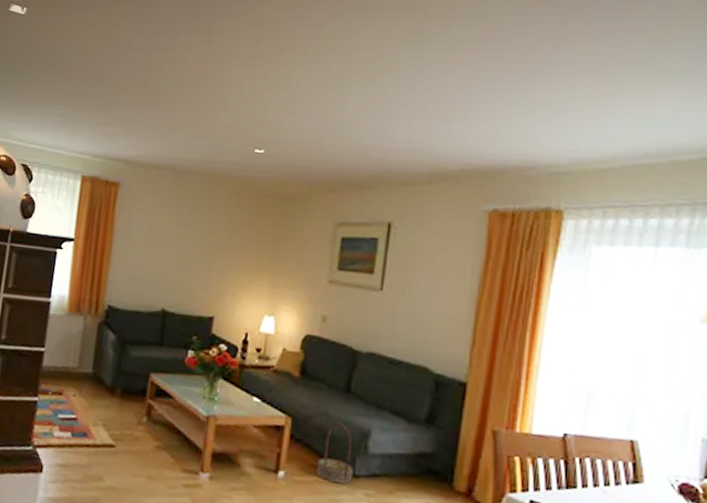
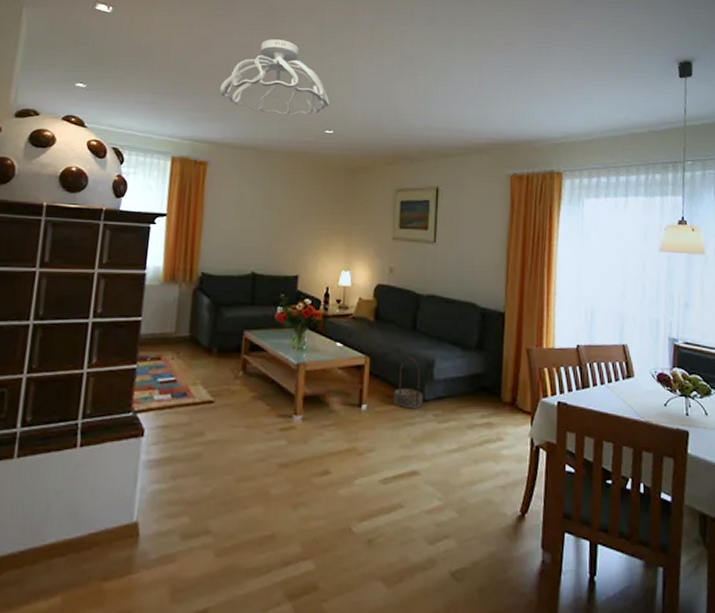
ceiling light fixture: none [136,40,262,132] -> present [220,39,330,116]

